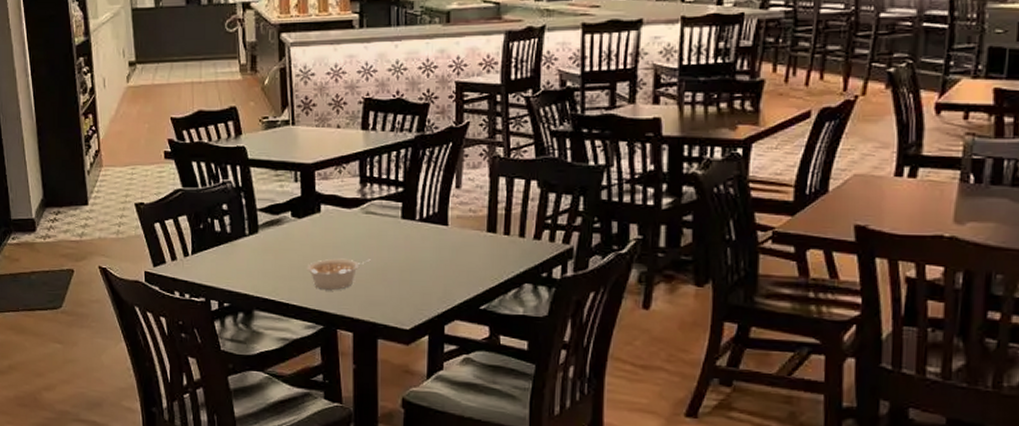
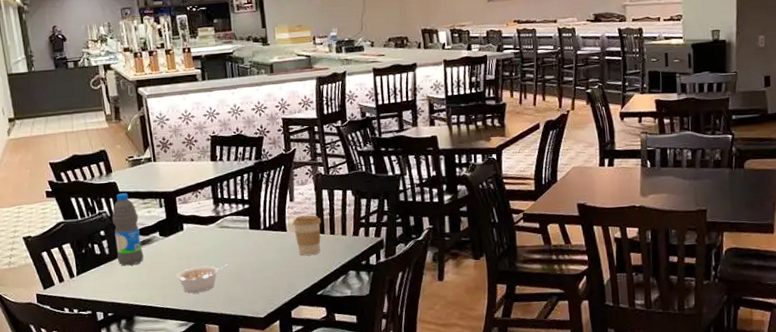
water bottle: none [238,161,271,249] -> present [112,193,144,266]
coffee cup: none [458,207,494,259] -> present [293,215,322,256]

